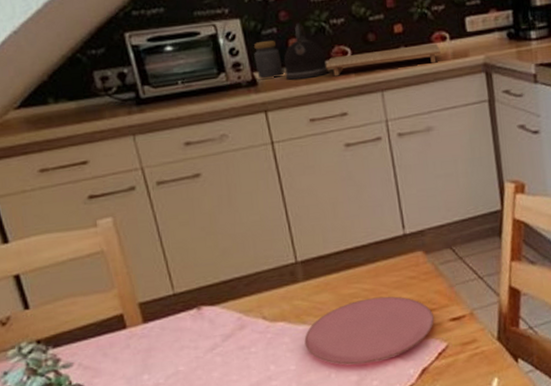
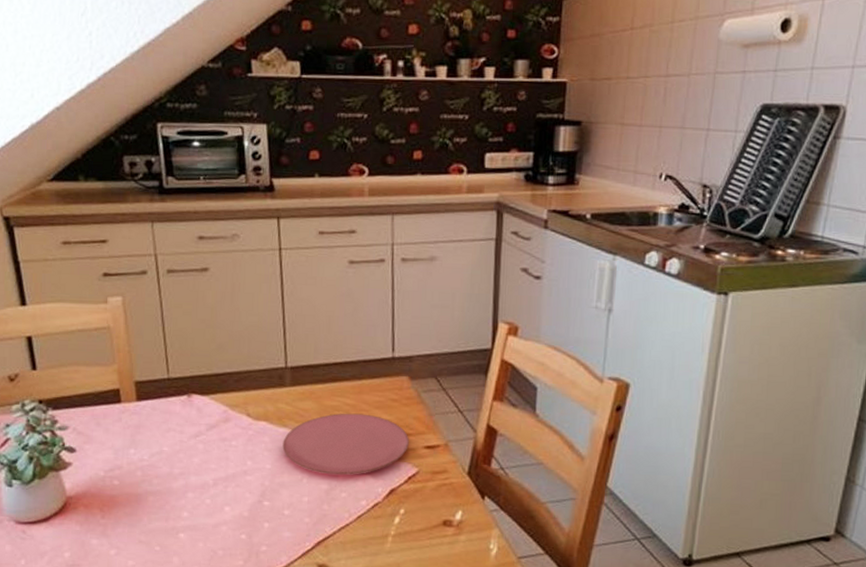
jar: present [254,40,284,79] -> none [275,149,301,186]
kettle: present [283,22,330,81] -> none [302,135,345,192]
cutting board: present [326,43,441,77] -> none [342,174,456,194]

